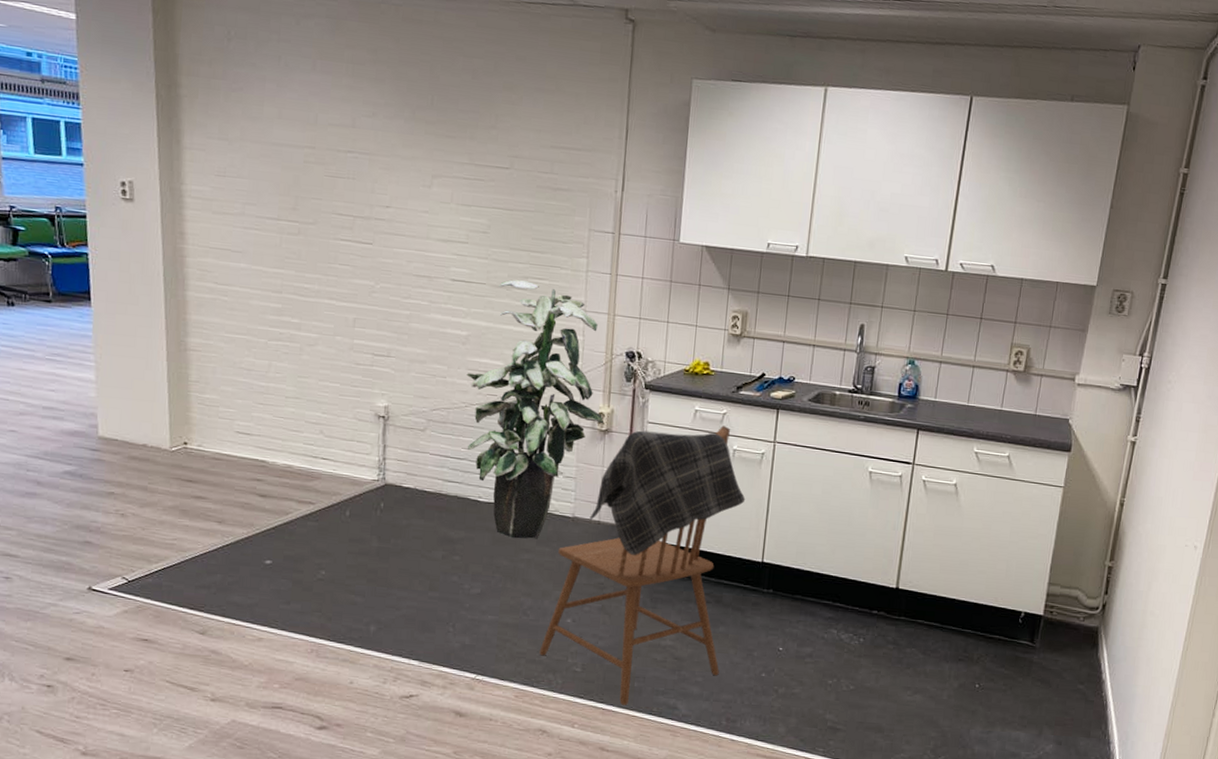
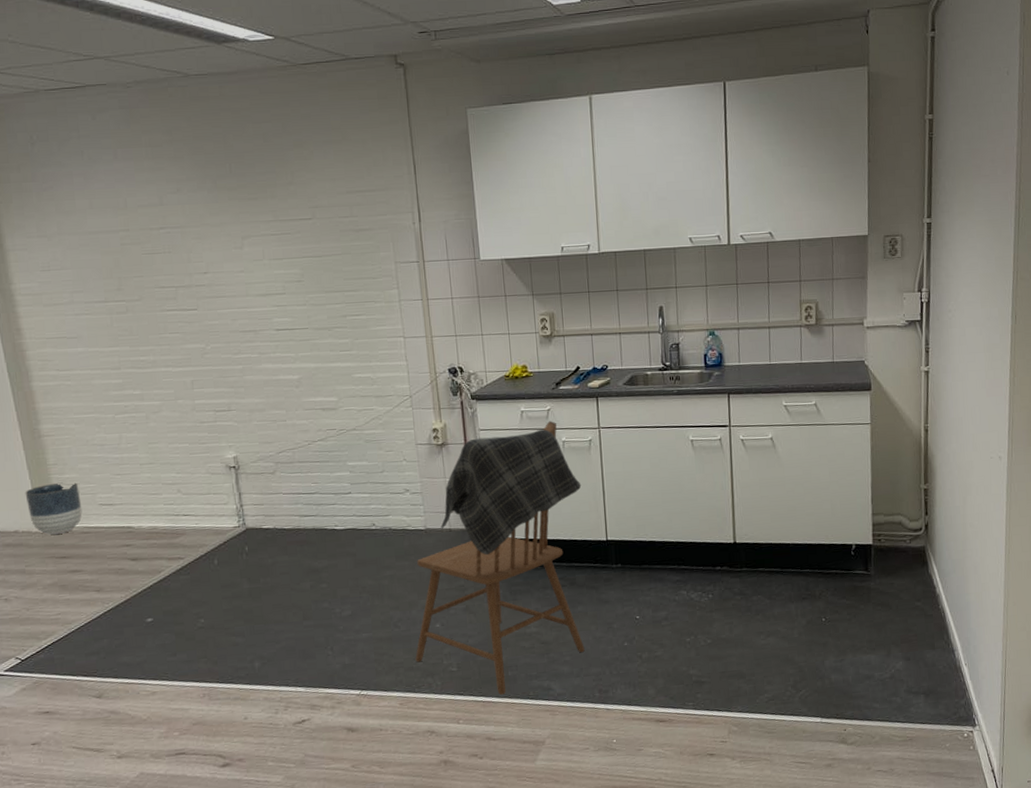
planter: none [160,401,218,456] -> present [25,482,83,535]
indoor plant: present [466,279,603,539] -> none [304,319,438,559]

